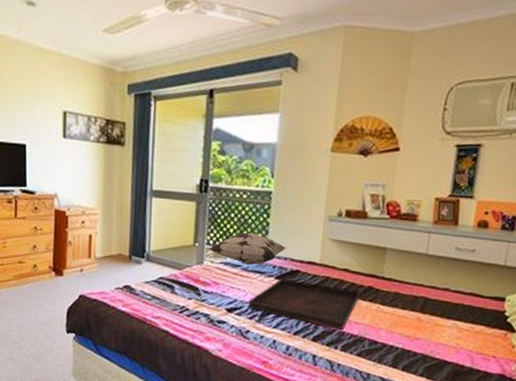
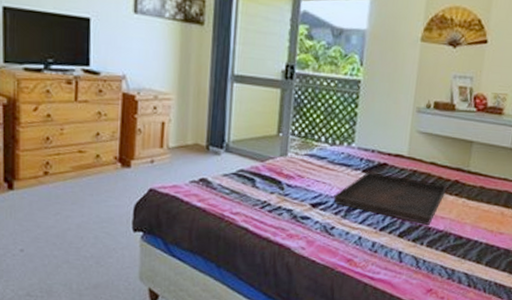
decorative pillow: present [210,232,286,266] -> none [295,122,374,158]

